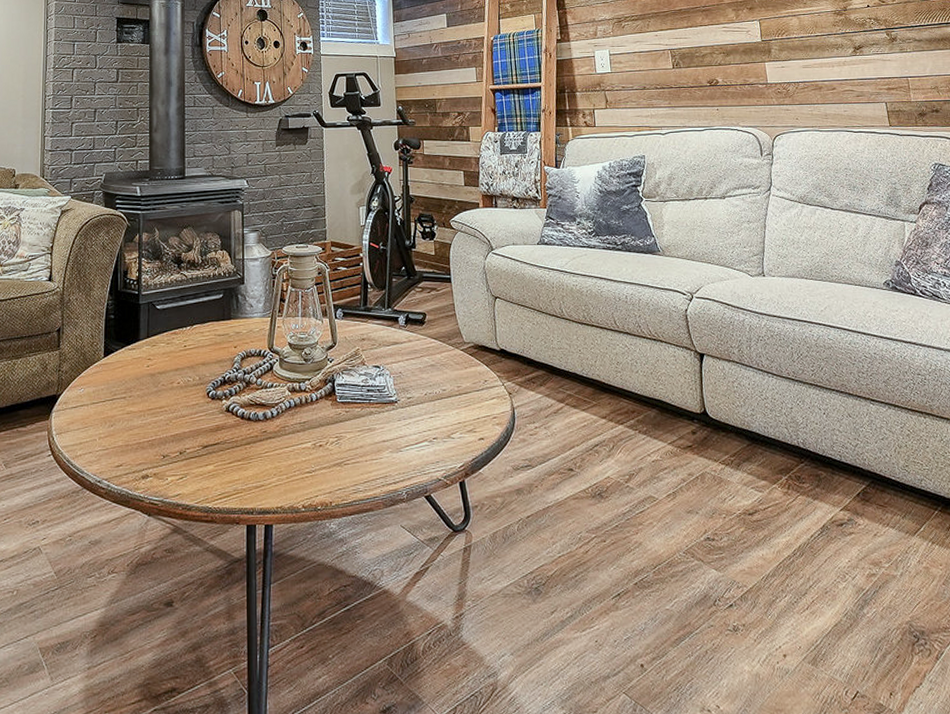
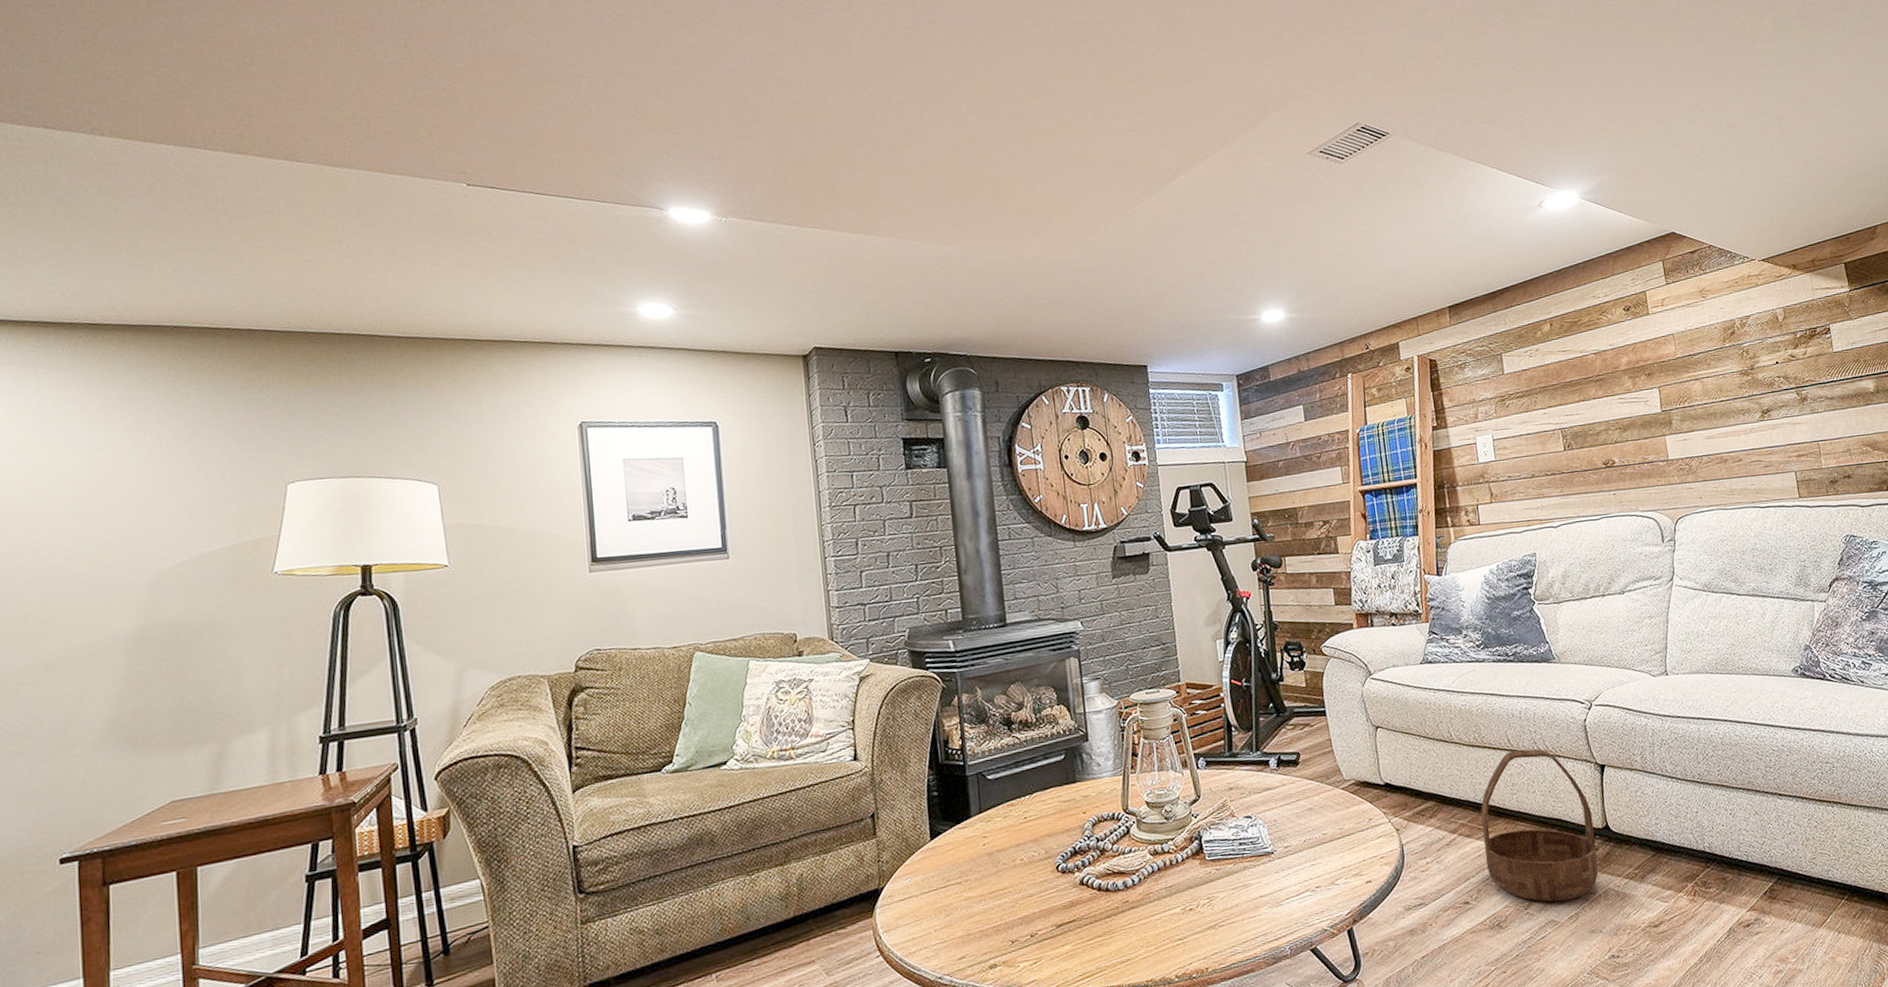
basket: none [587,332,696,479] -> present [1480,749,1599,902]

